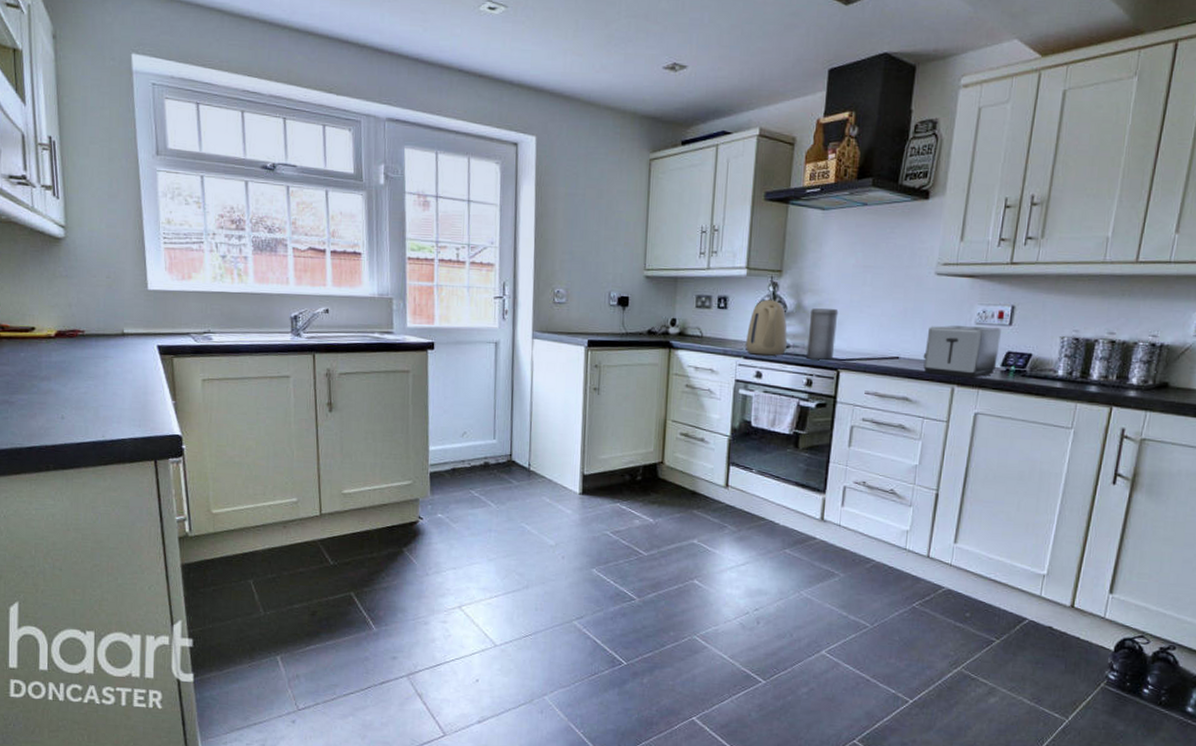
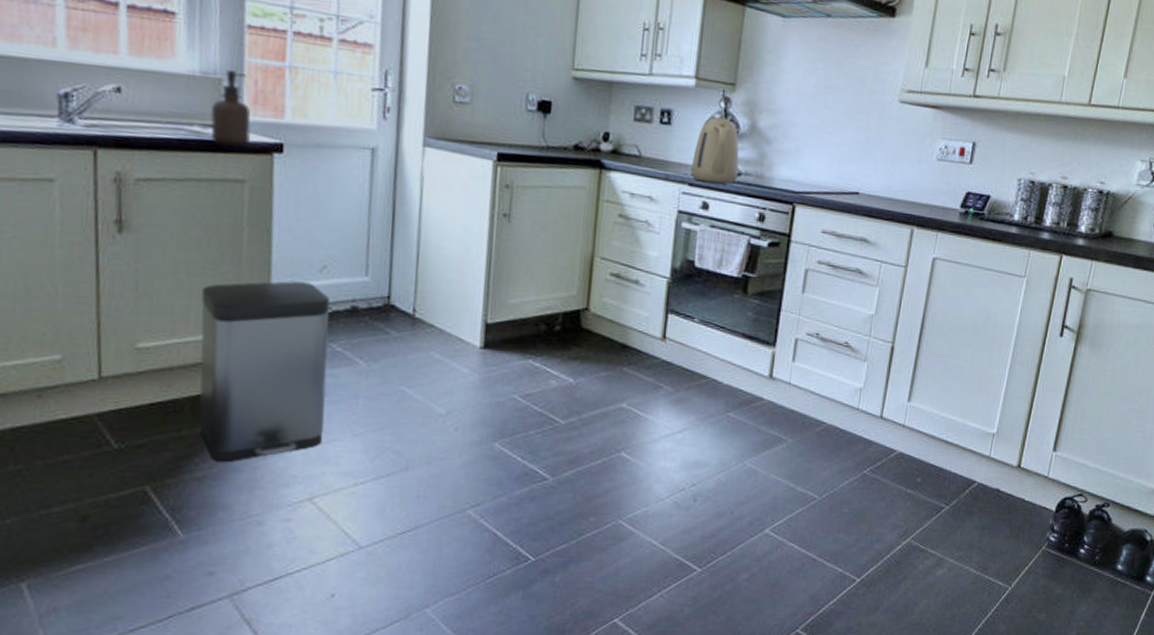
pedal bin: none [383,444,470,577] -> present [199,281,331,462]
soap dispenser: none [385,291,412,347] -> present [210,70,251,147]
canister: present [806,308,839,361] -> none [759,131,797,194]
toaster: present [923,324,1001,379] -> none [883,159,962,221]

